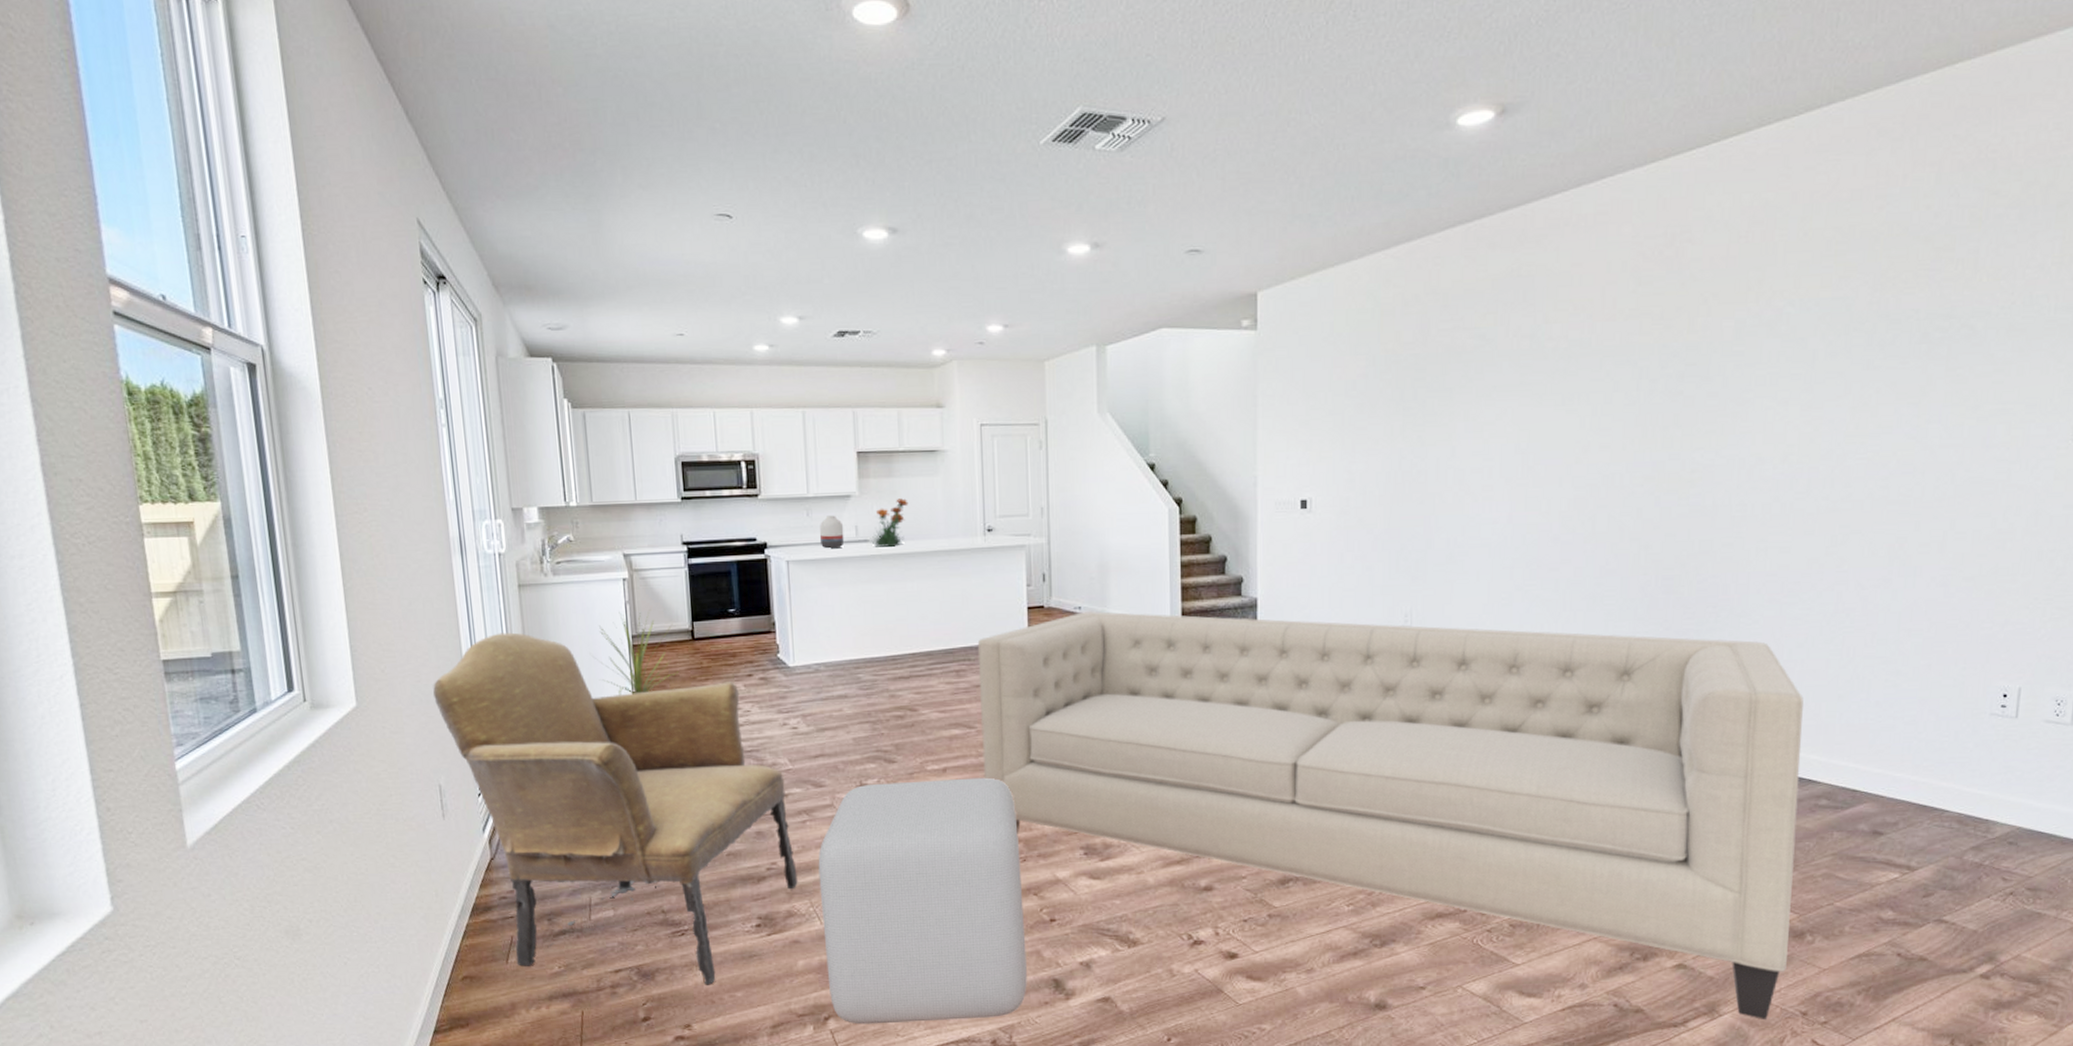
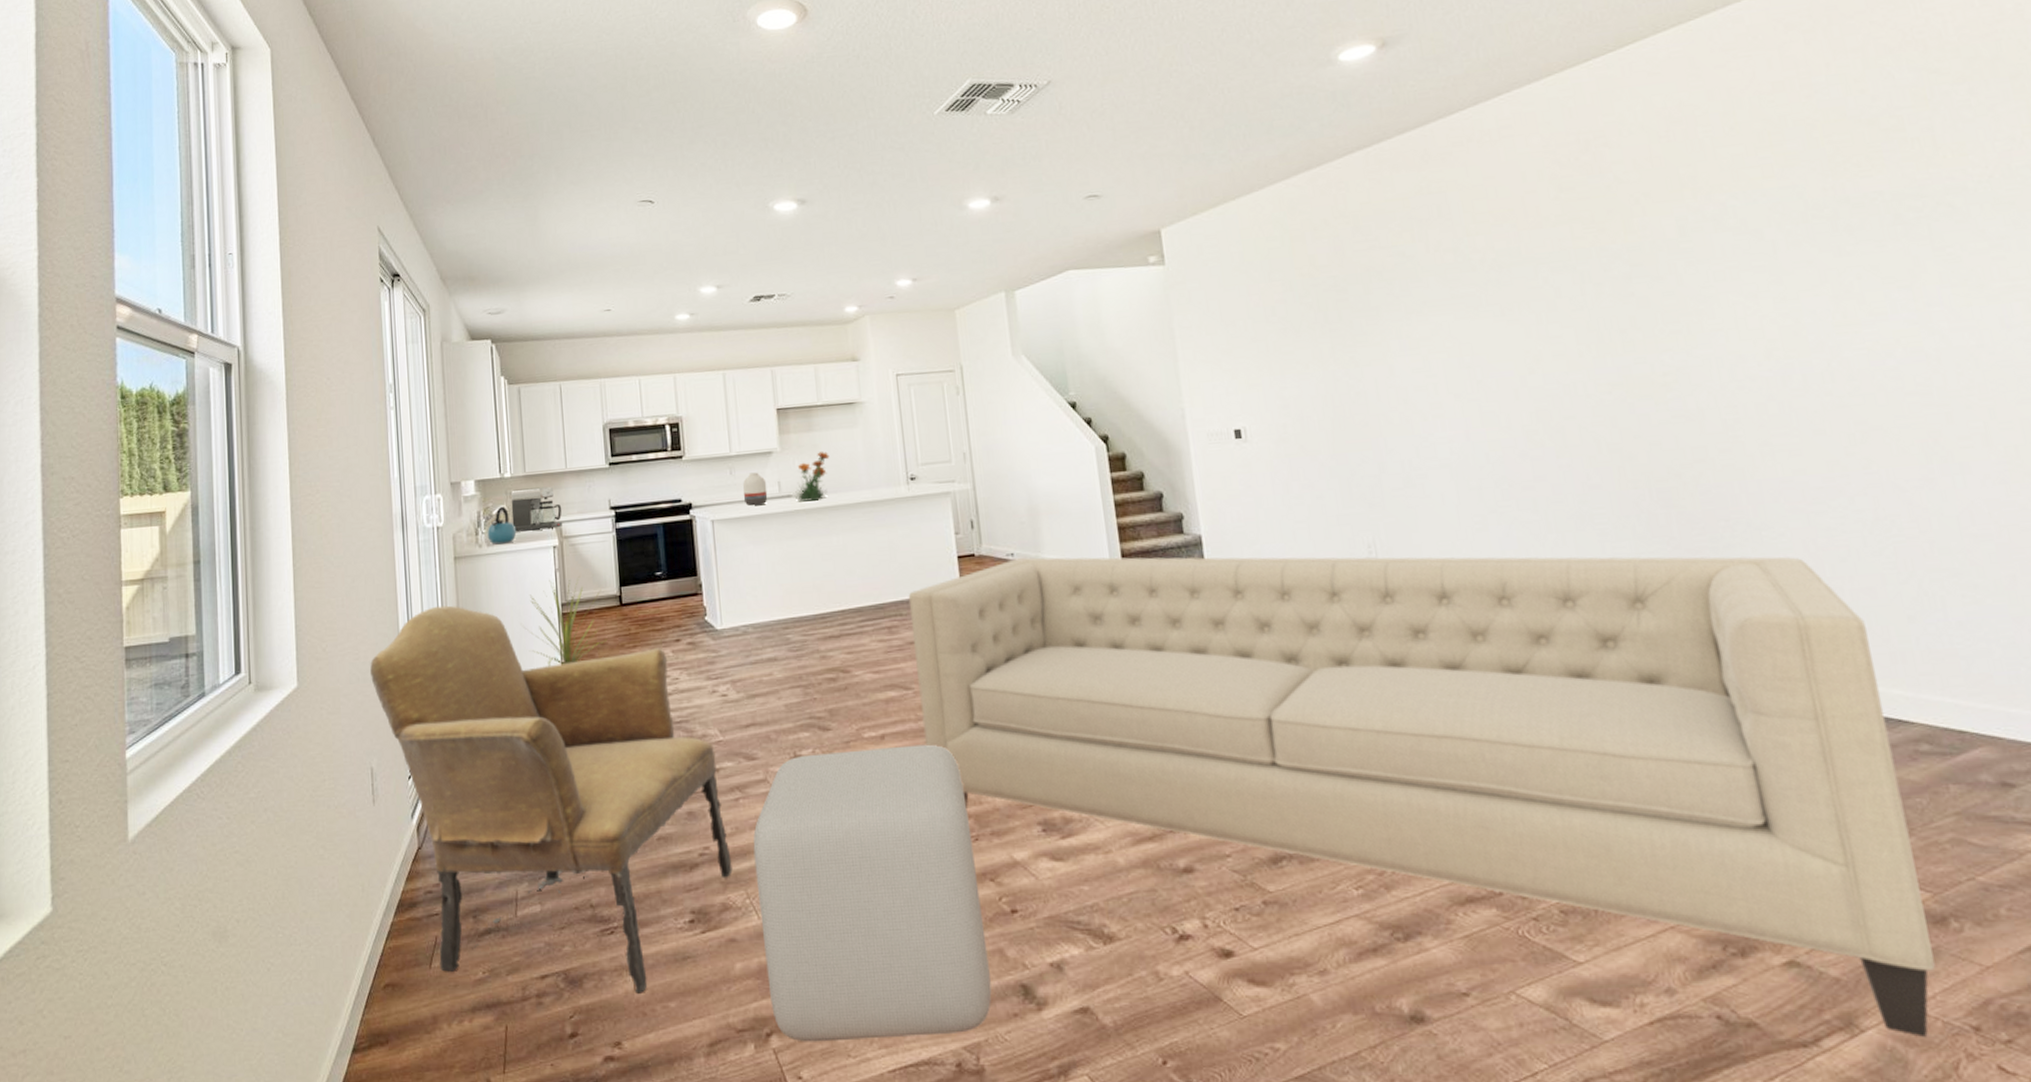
kettle: none [552,535,584,574] -> present [487,506,517,545]
coffee maker: none [577,518,632,562] -> present [510,486,562,532]

